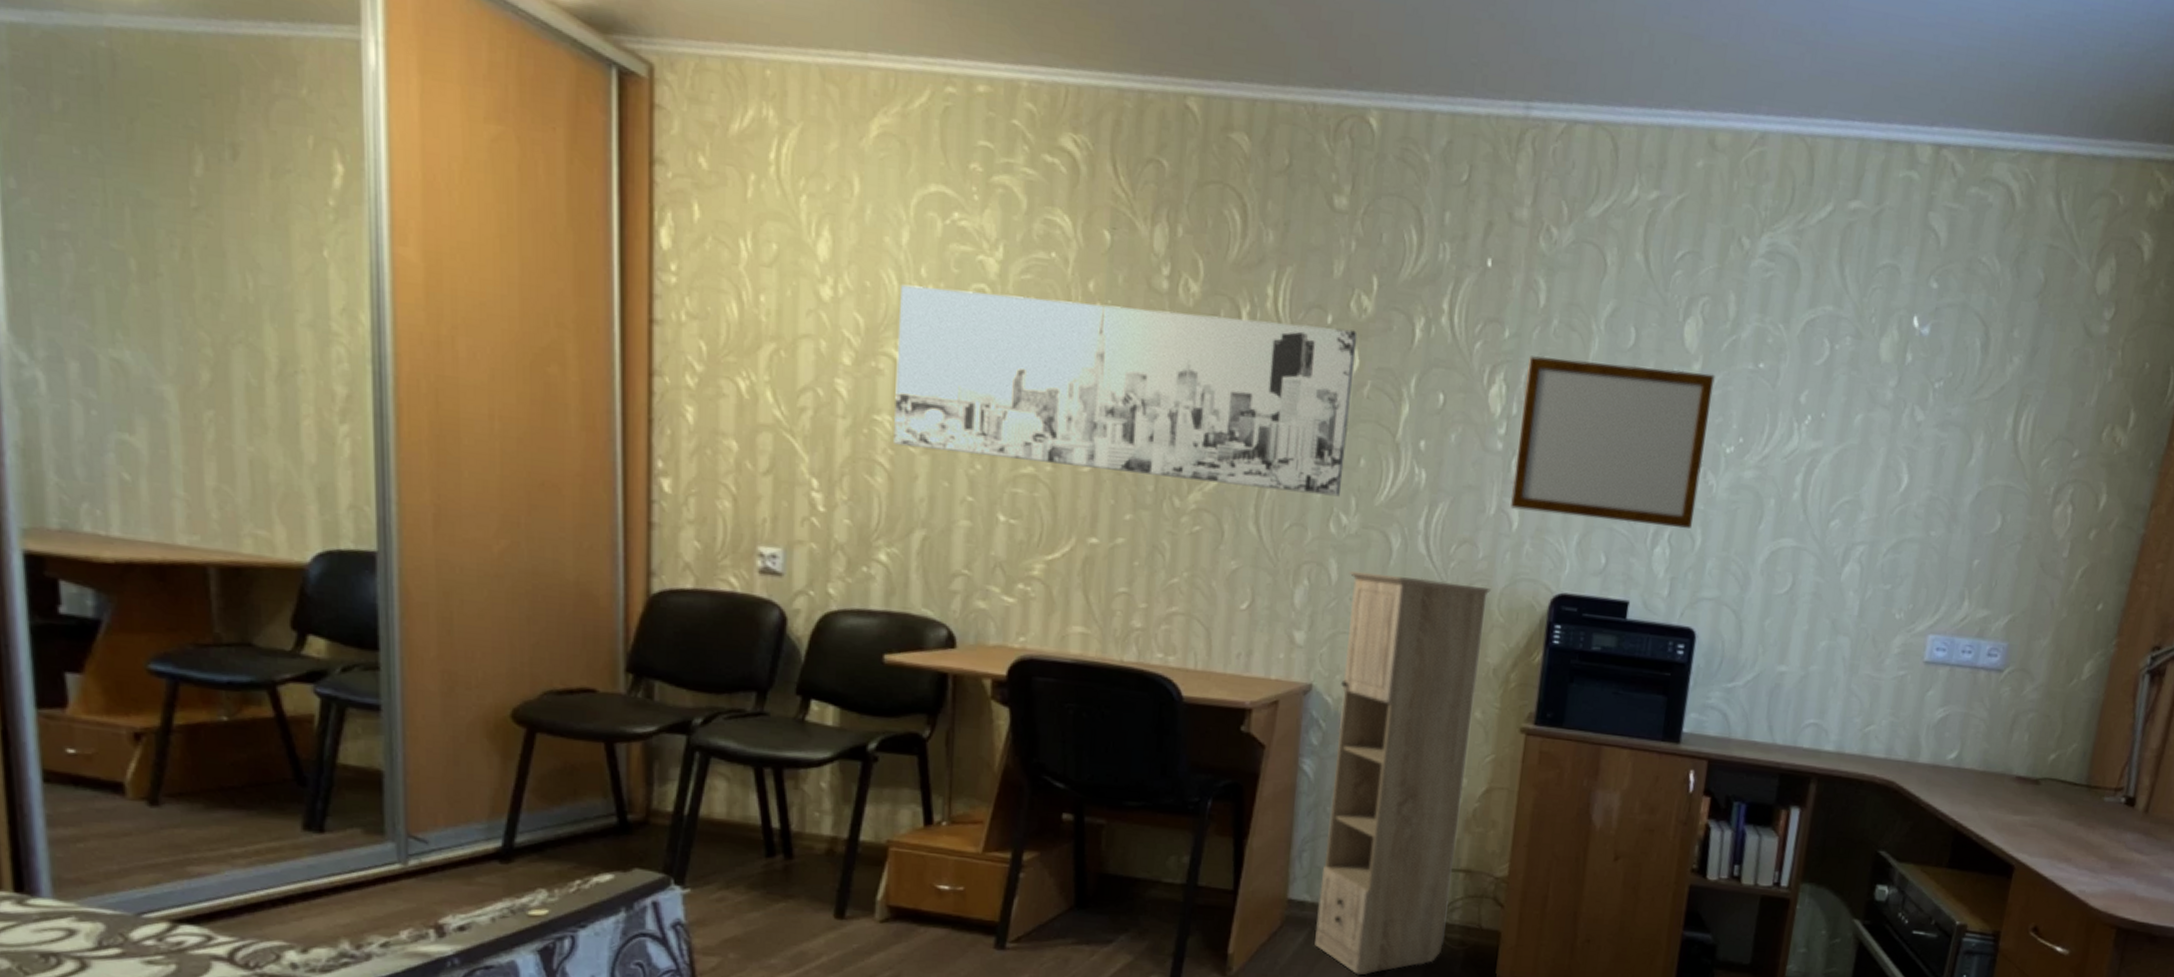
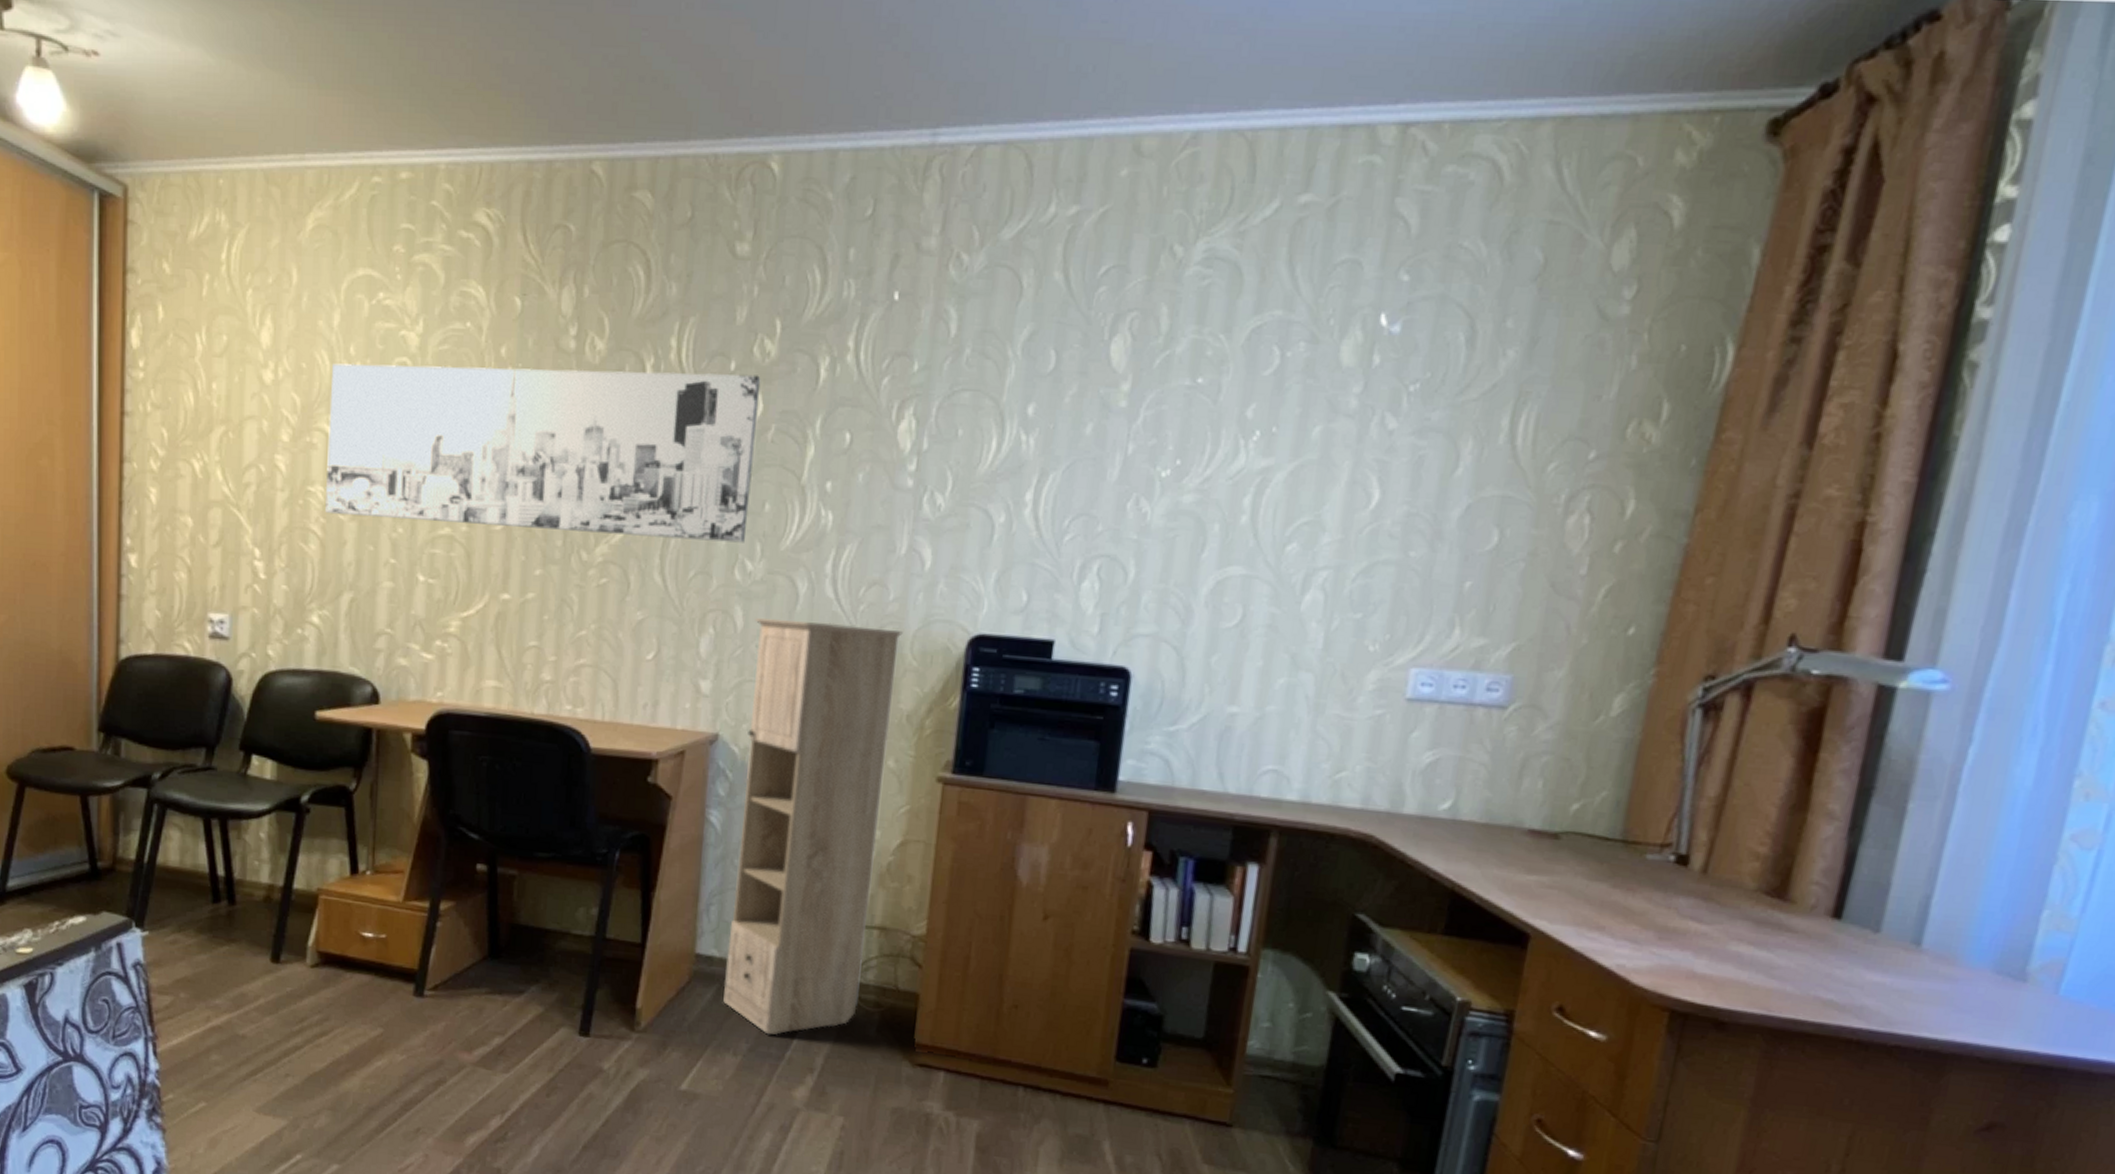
writing board: present [1510,356,1715,528] -> none [923,387,1147,560]

